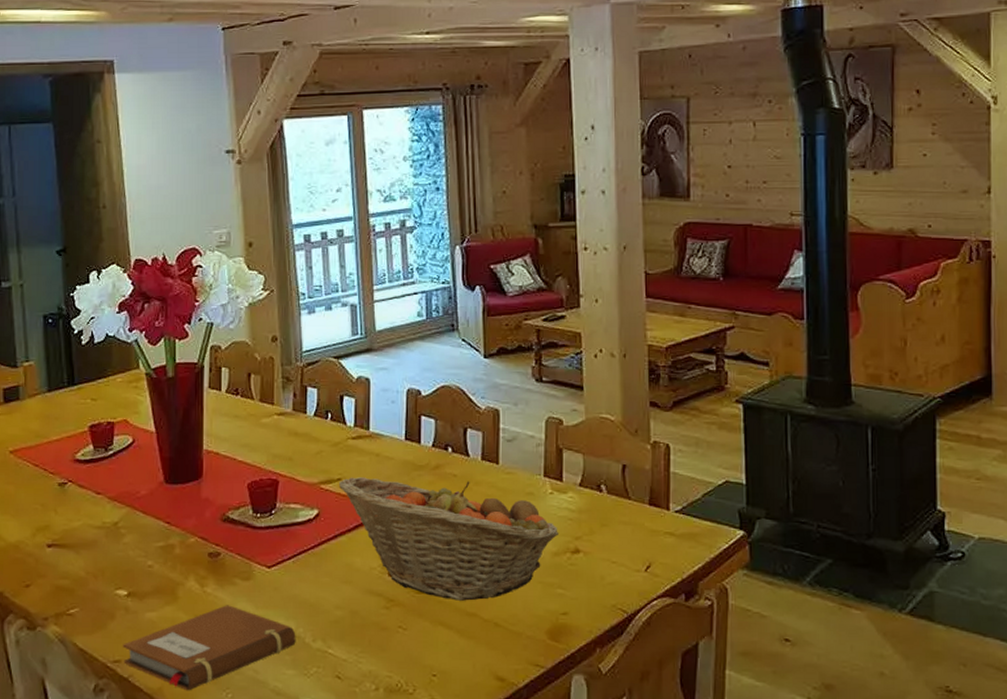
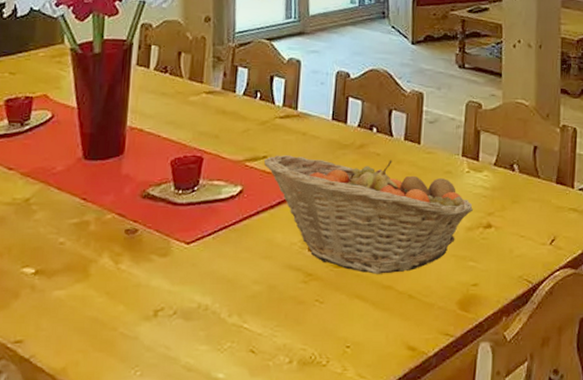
notebook: present [123,605,296,691] -> none [25,282,212,370]

